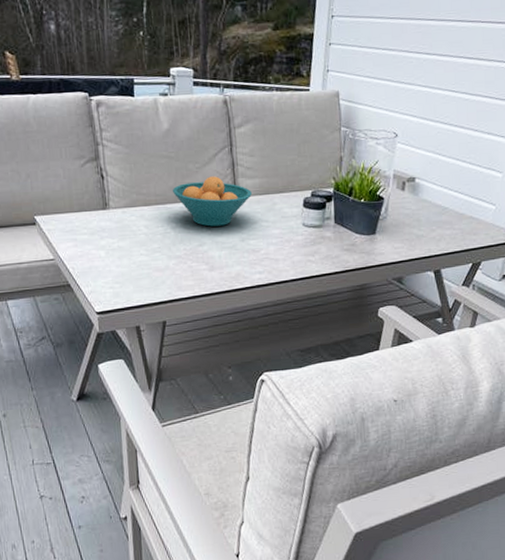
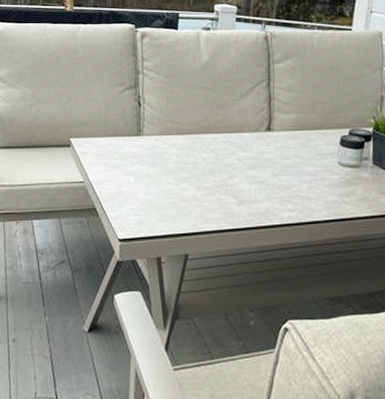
fruit bowl: present [173,176,252,227] -> none [207,109,287,159]

